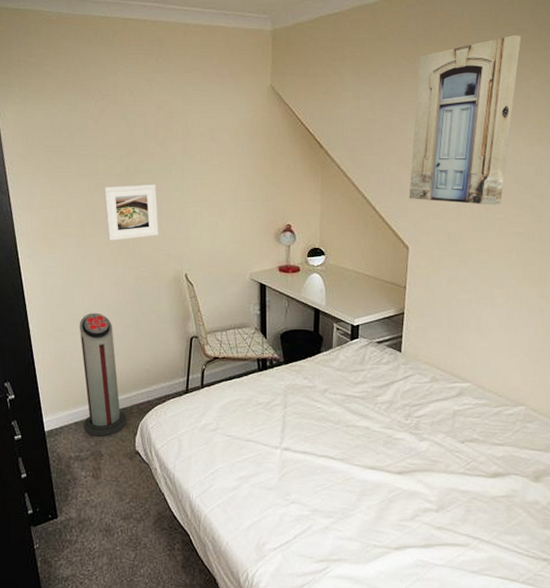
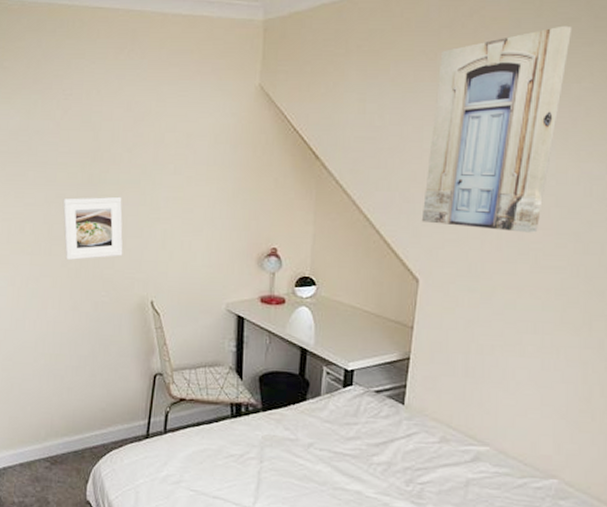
air purifier: present [79,313,127,437] -> none [29,340,78,482]

